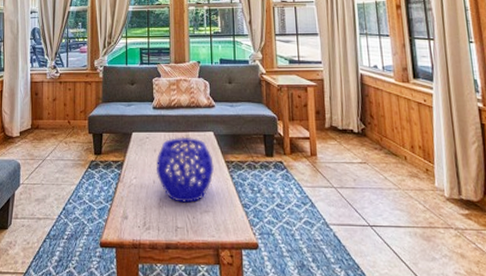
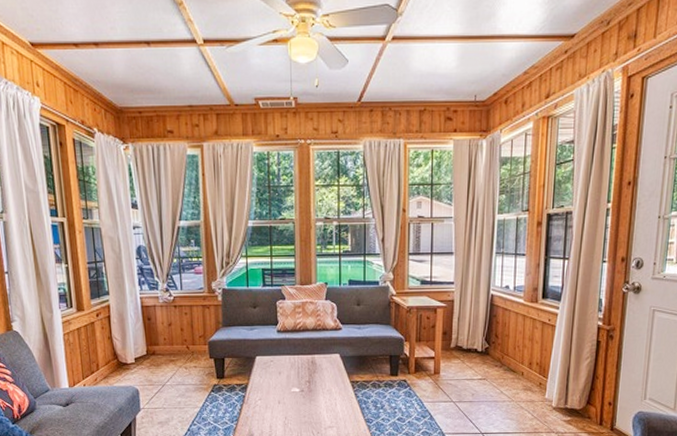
decorative bowl: present [156,137,214,203] -> none [281,359,339,420]

